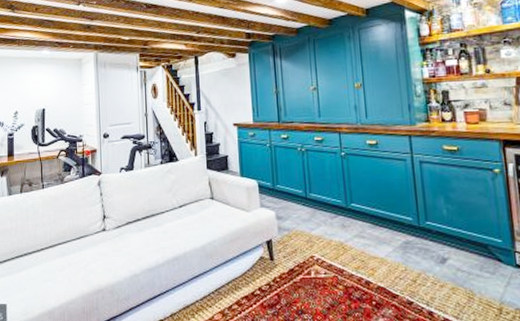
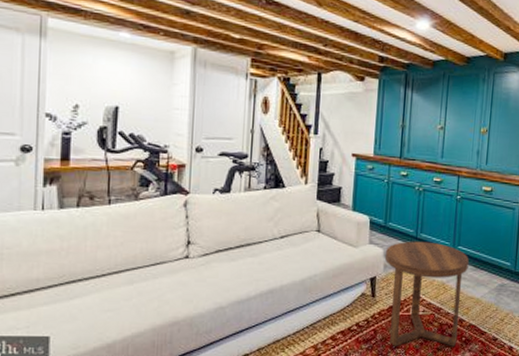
side table: none [277,201,367,311] -> present [384,241,469,347]

